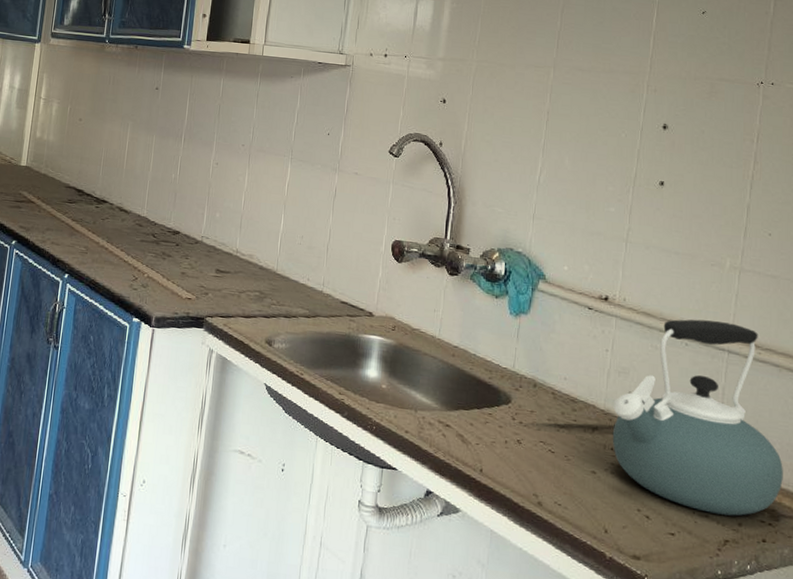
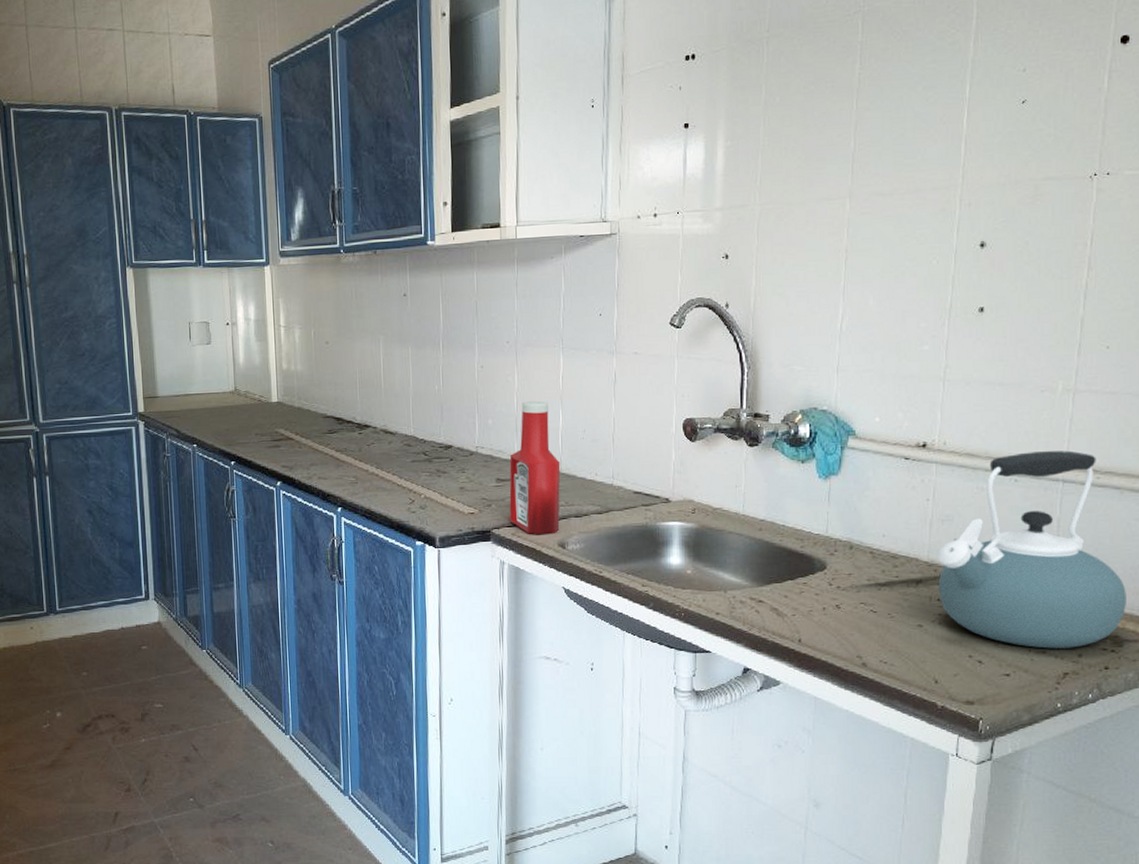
ketchup bottle: none [224,201,277,330] -> present [509,401,561,535]

